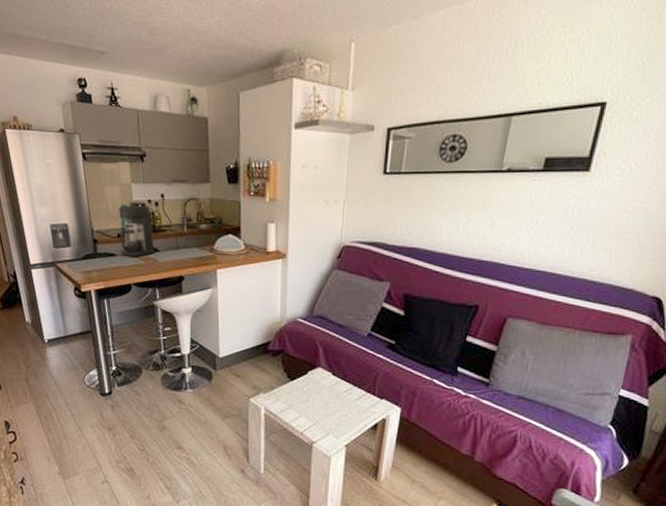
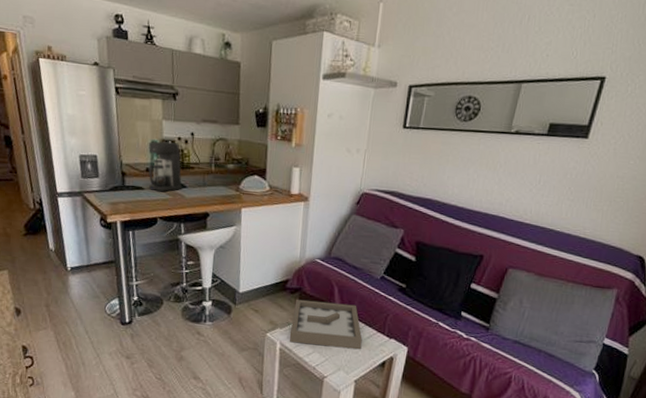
decorative tray: none [275,361,351,413] -> present [290,299,362,350]

